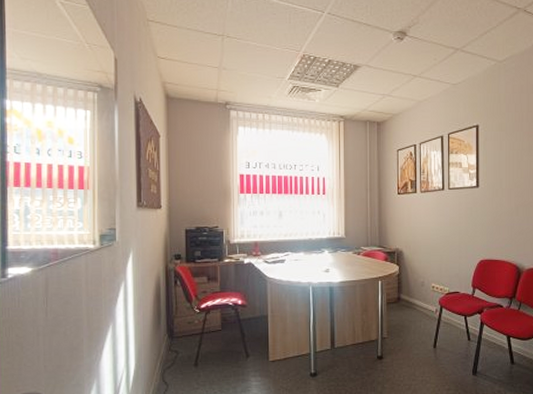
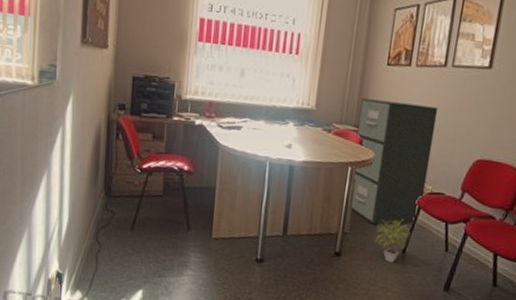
filing cabinet: none [381,223,443,327] -> present [349,98,439,225]
potted plant: none [409,318,439,358] -> present [375,218,412,263]

